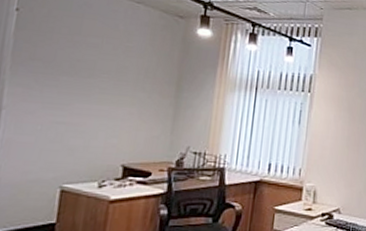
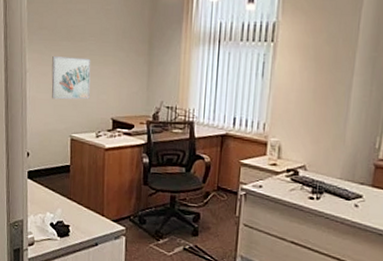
wall art: none [38,92,101,143] -> present [51,56,91,100]

